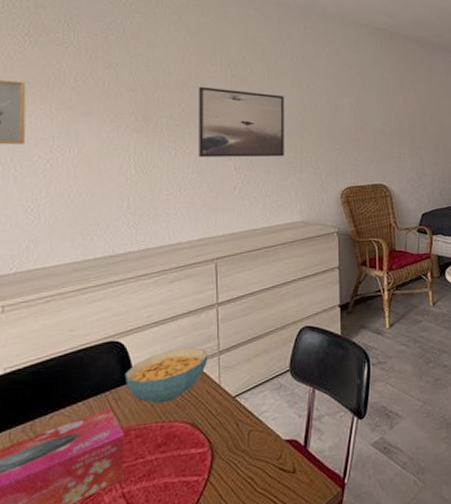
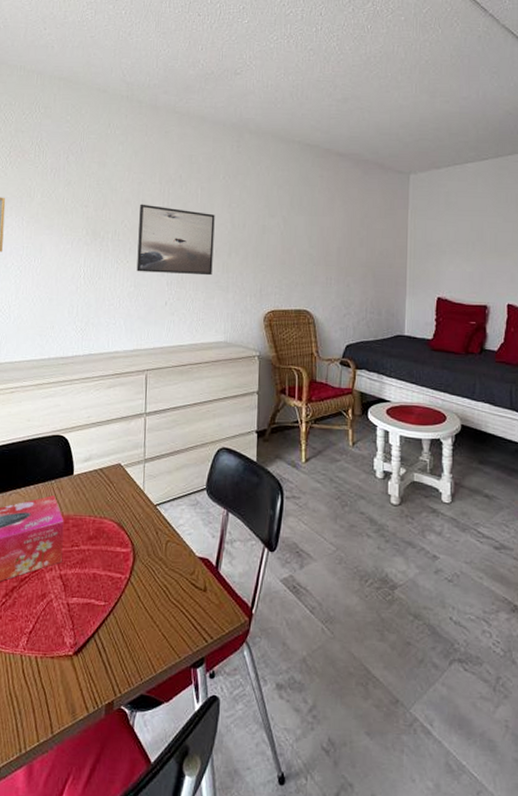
cereal bowl: present [124,347,208,403] -> none [66,451,135,499]

